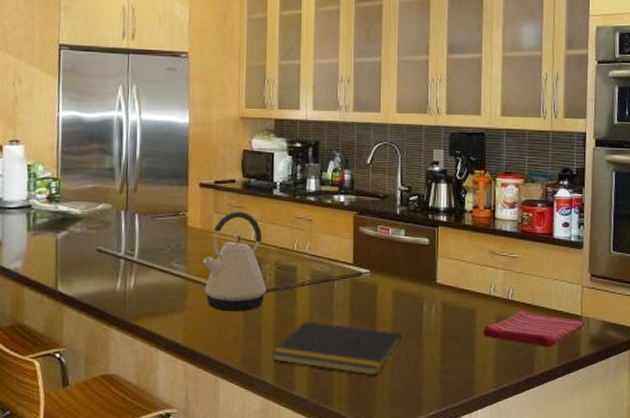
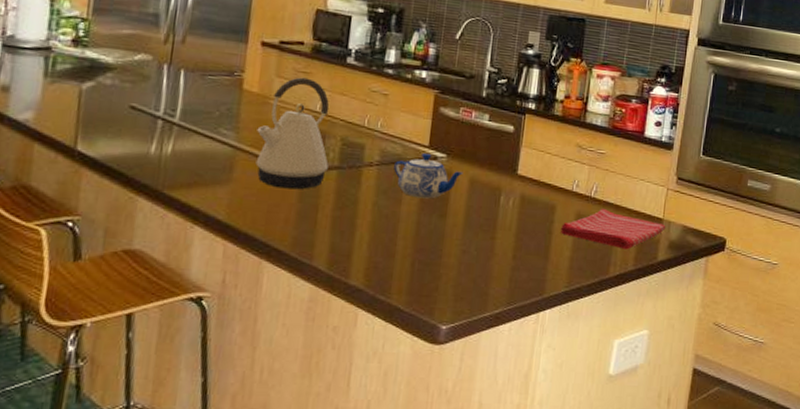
notepad: present [272,321,402,376] -> none [327,204,474,268]
teapot: none [324,270,387,312] -> present [394,153,463,199]

